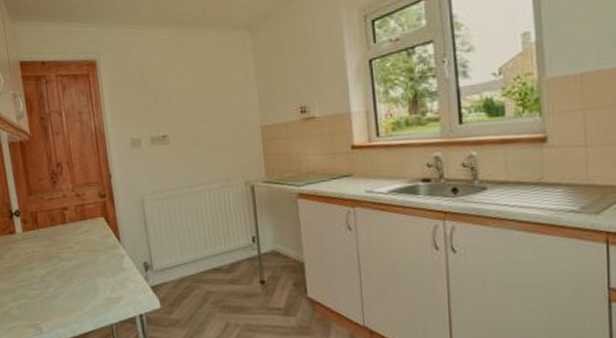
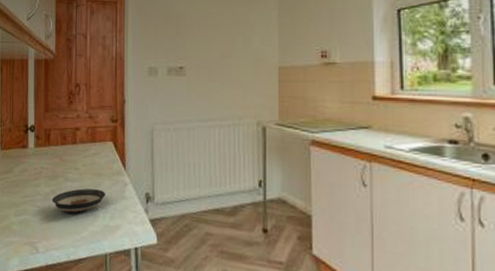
saucer: none [48,265,104,291] -> present [51,188,106,213]

